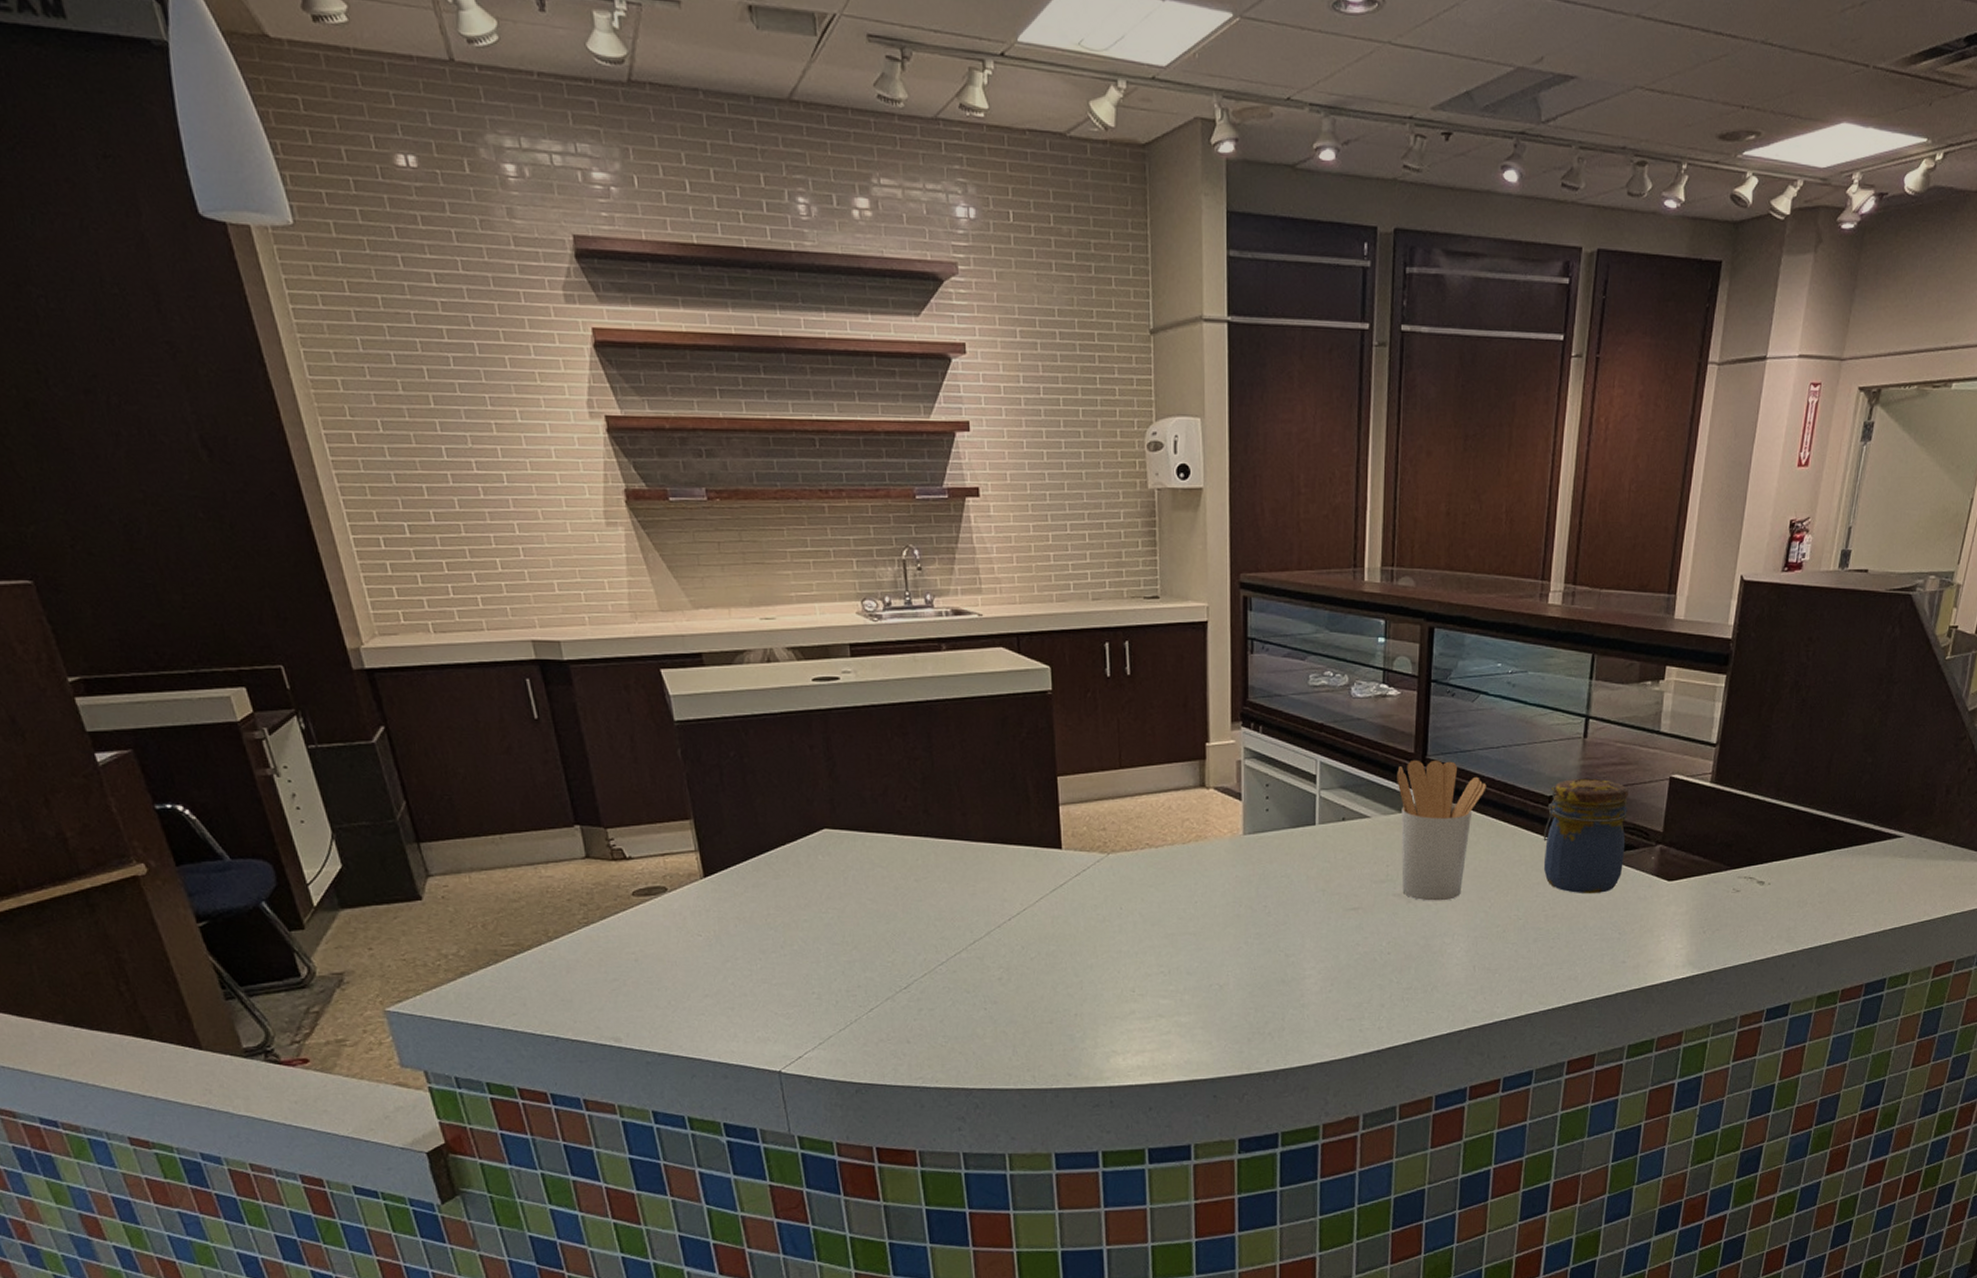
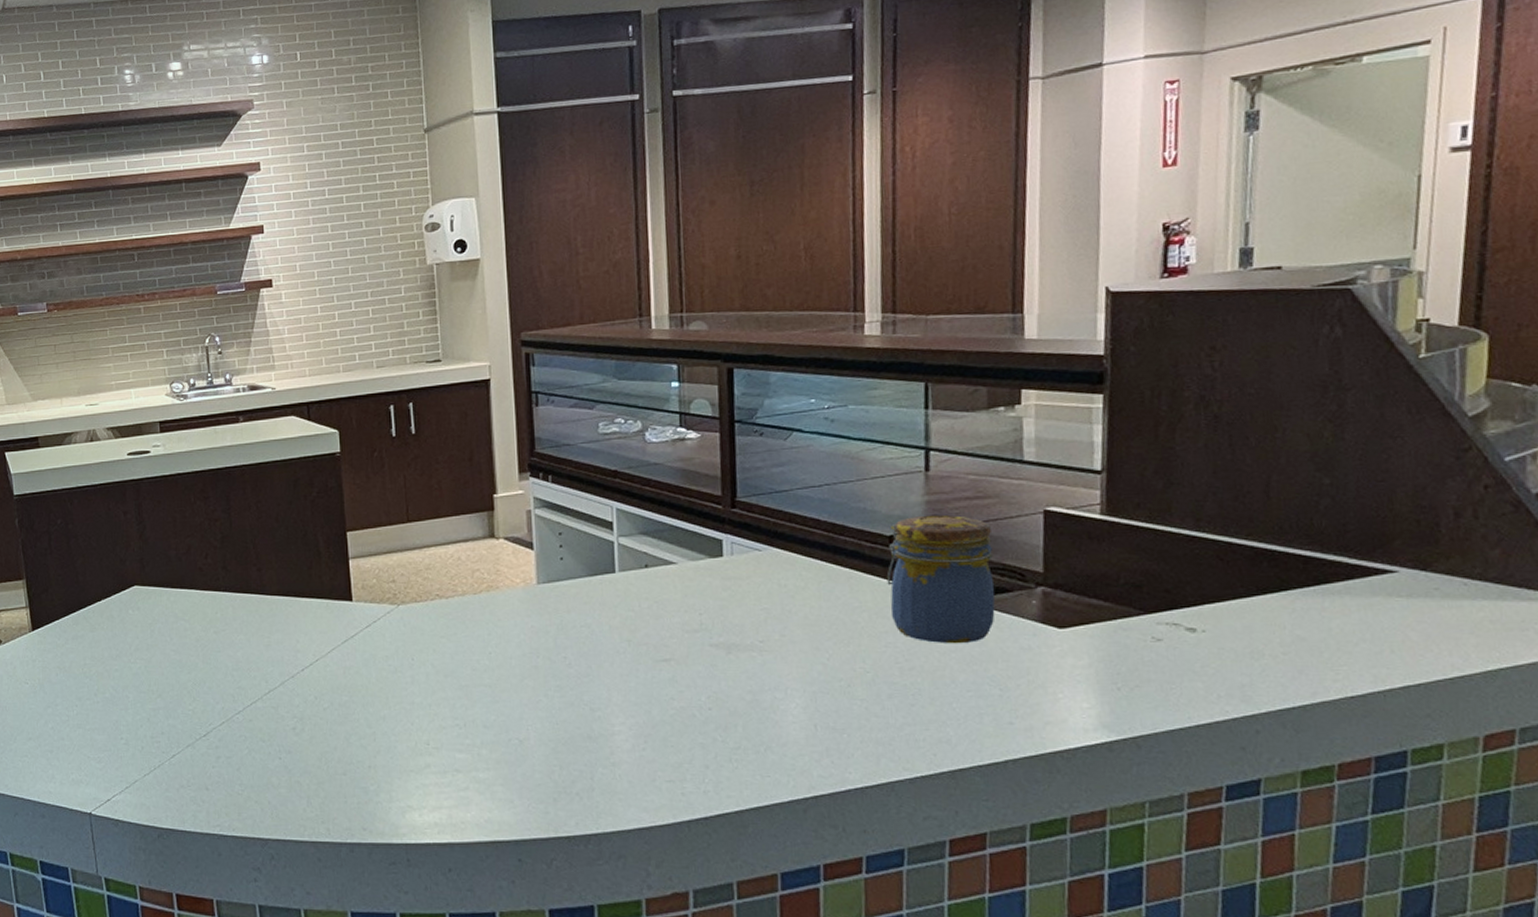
utensil holder: present [1397,759,1487,901] -> none [703,501,811,652]

